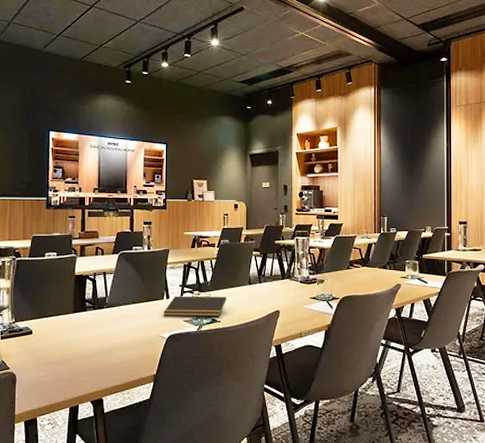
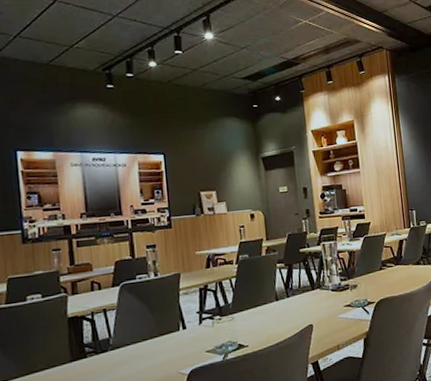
notepad: present [164,296,226,317] -> none [181,318,253,350]

